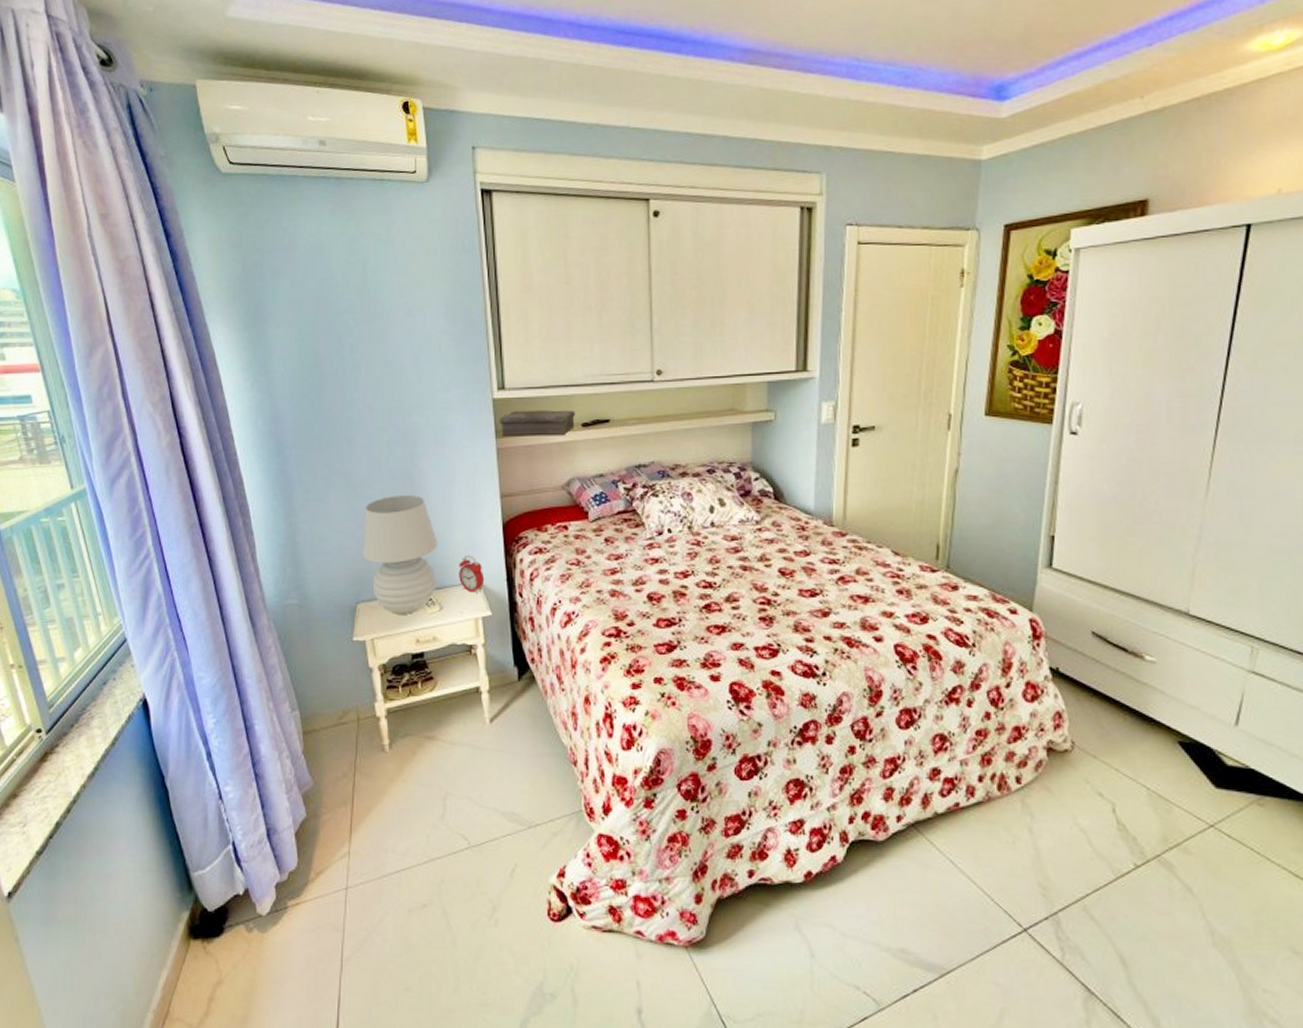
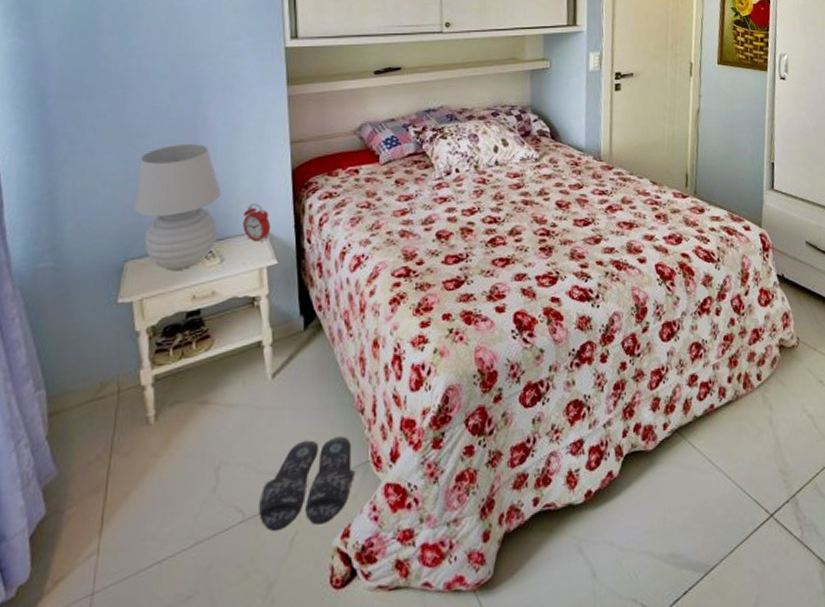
slippers: none [482,784,569,862] -> present [259,436,355,531]
decorative box: present [498,410,575,437] -> none [290,58,368,84]

